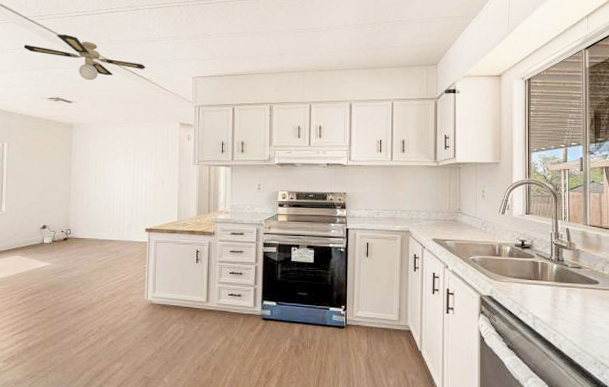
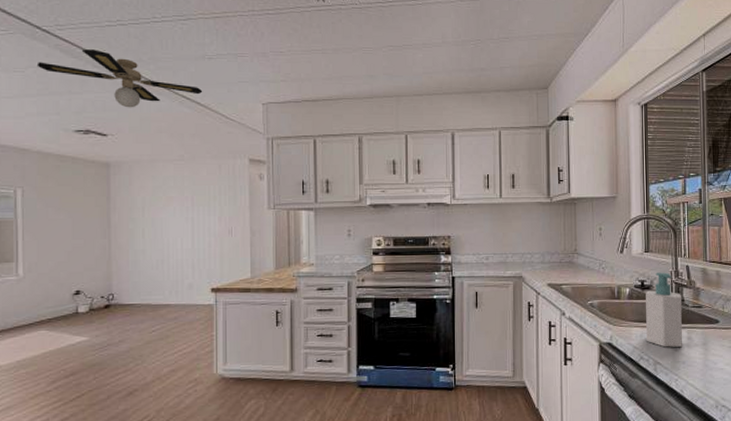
soap bottle: none [526,233,562,304] -> present [646,272,682,348]

